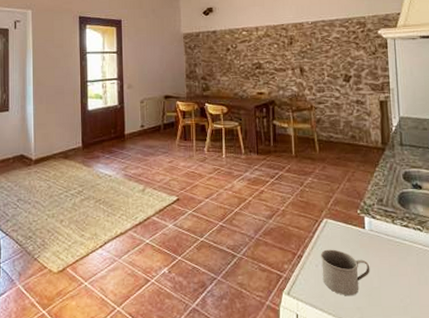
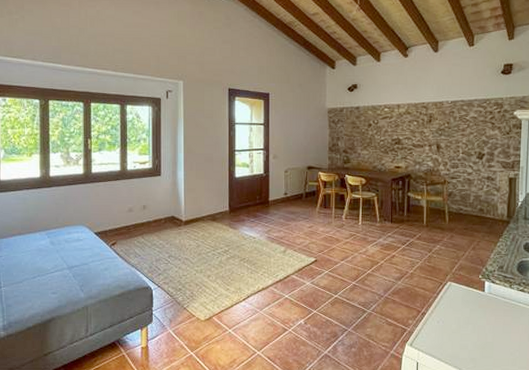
mug: present [320,249,370,296] -> none [442,308,486,349]

